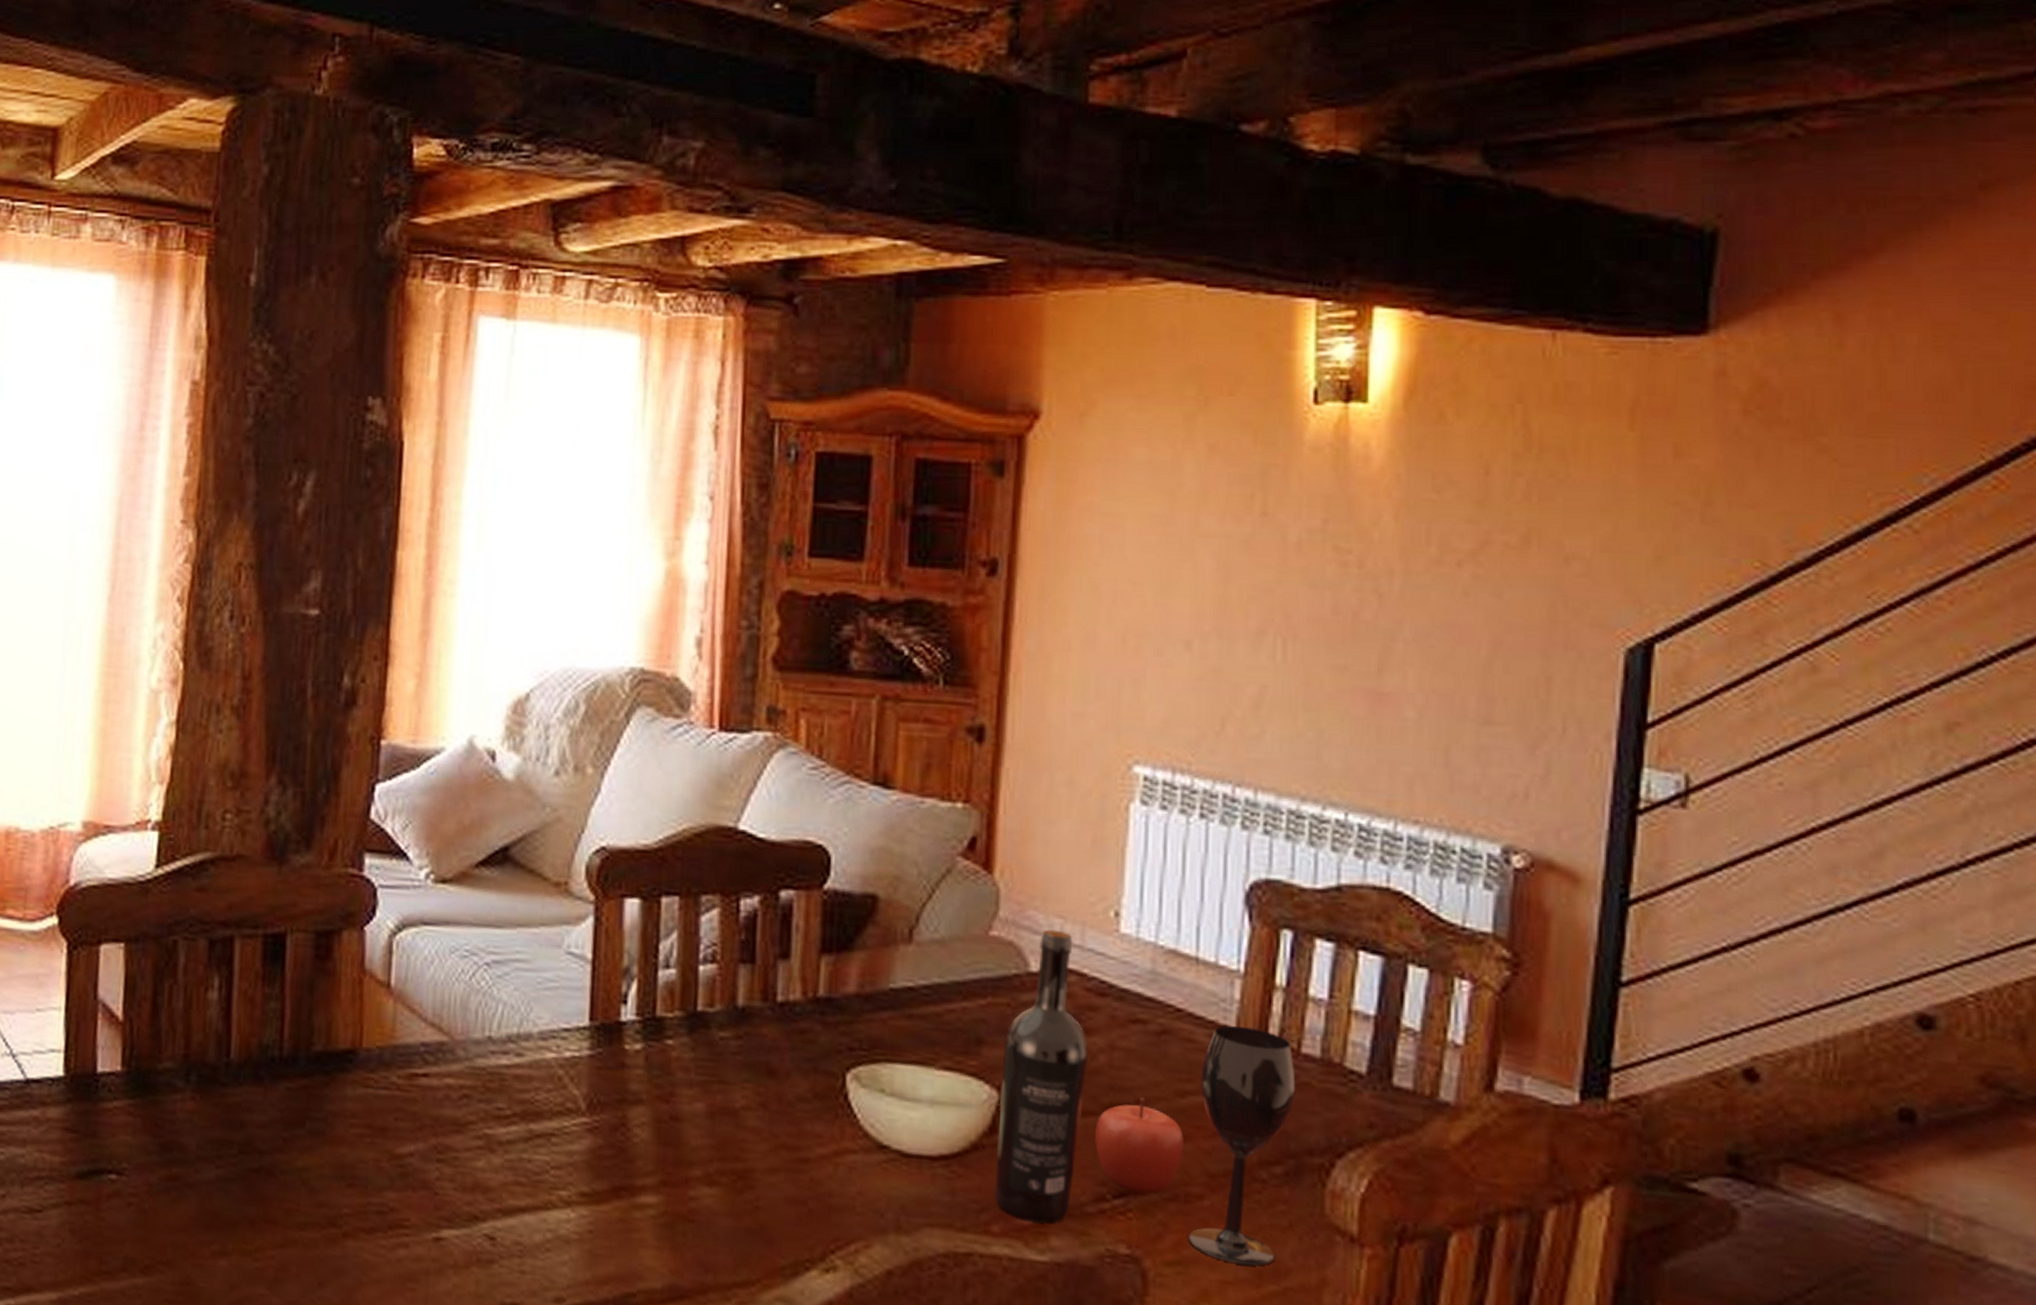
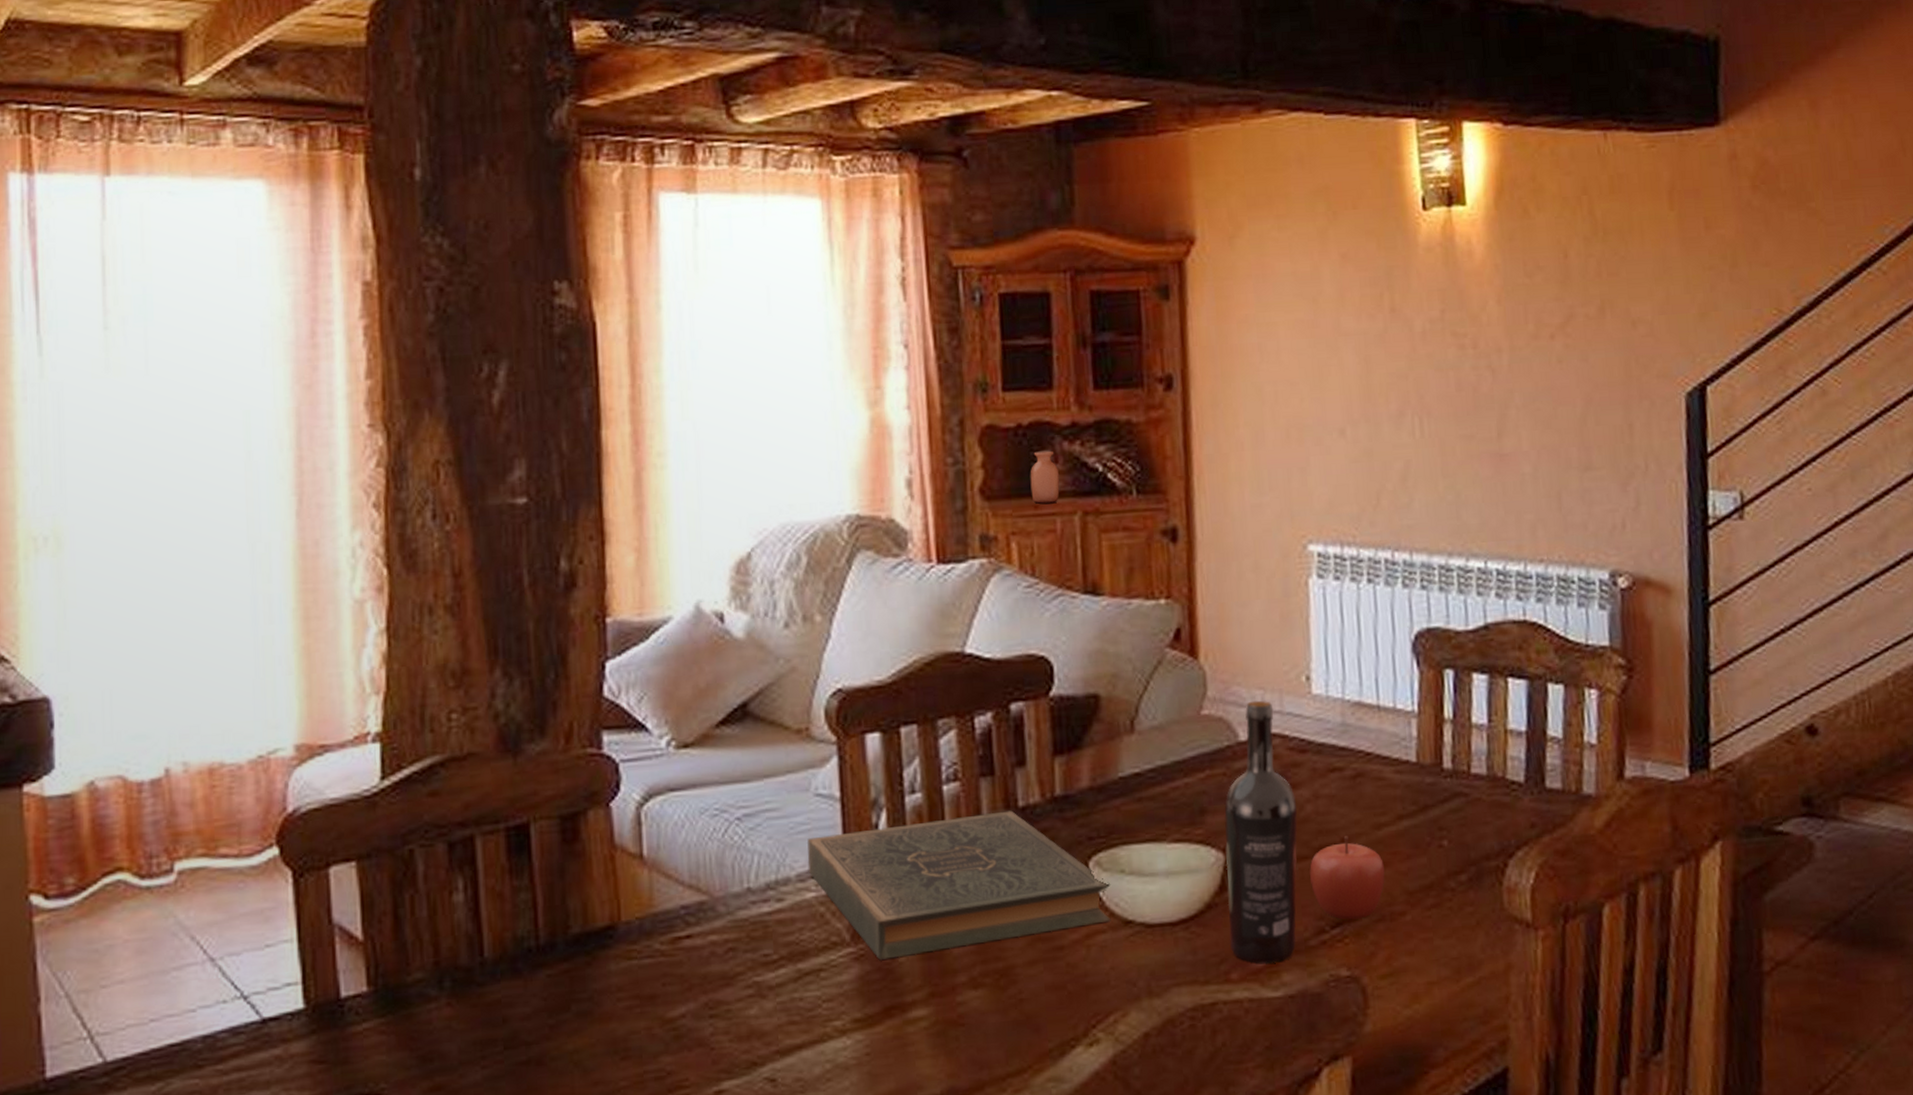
book: none [551,996,868,1142] -> present [807,810,1111,960]
vase: none [827,625,860,683] -> present [1030,450,1060,504]
wine glass: present [1187,1025,1296,1267] -> none [1391,759,1471,966]

